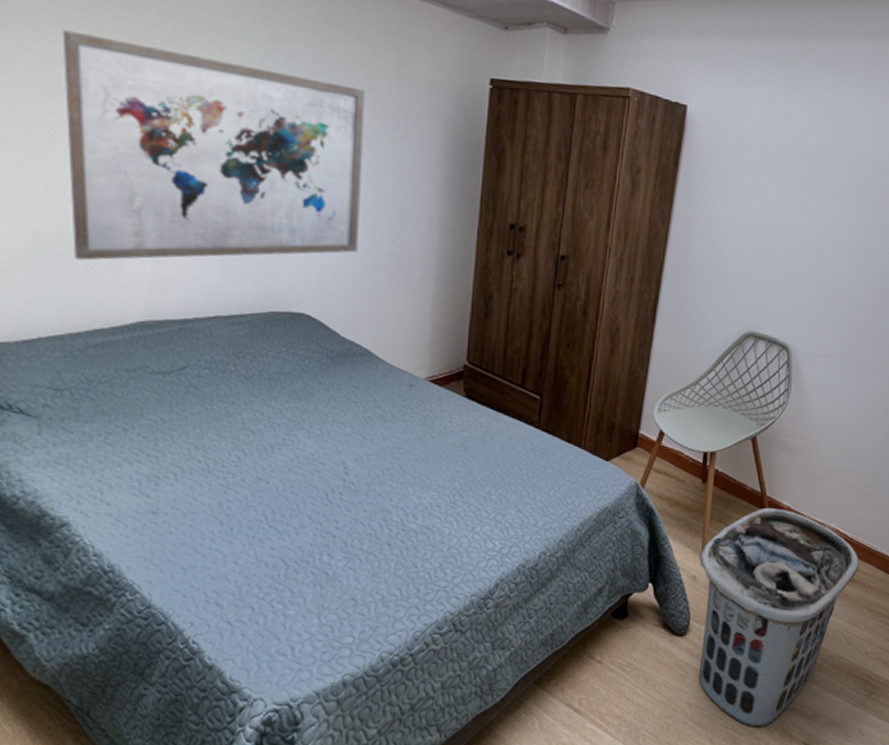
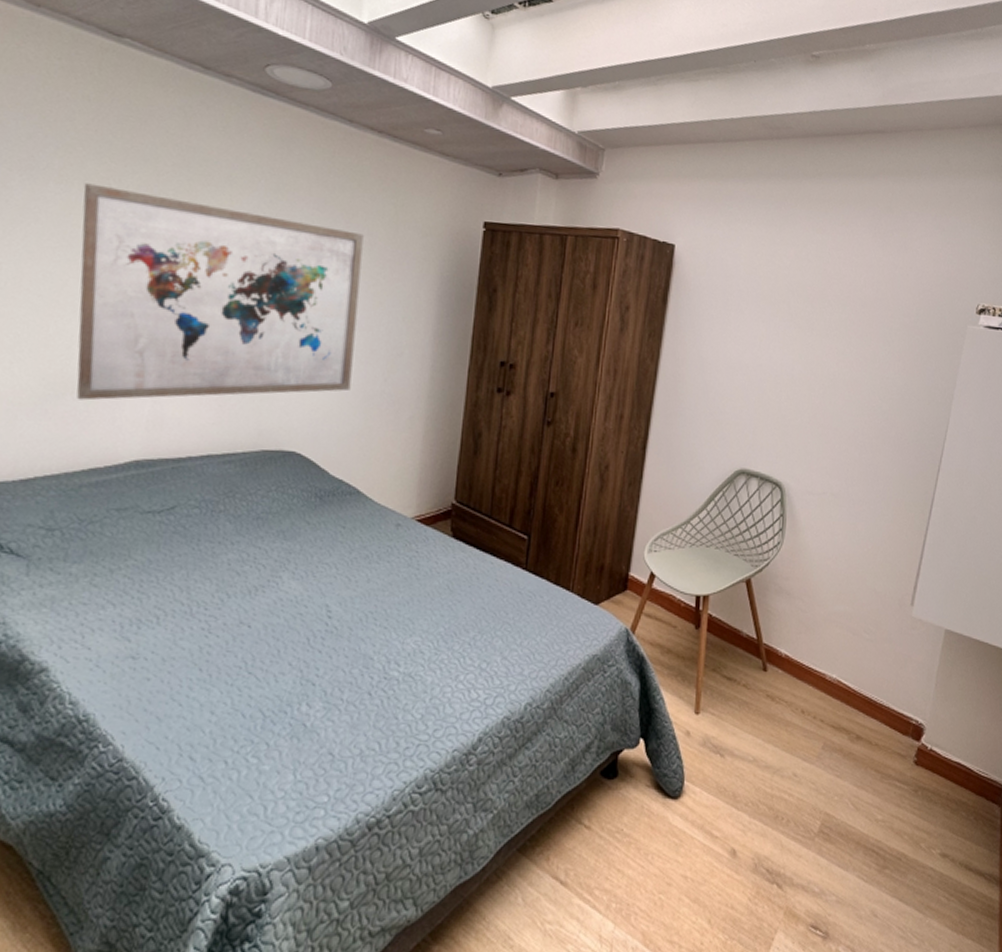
clothes hamper: present [698,507,860,728] -> none [693,655,865,906]

